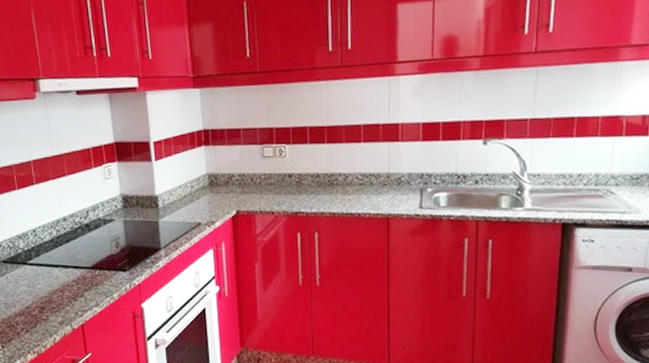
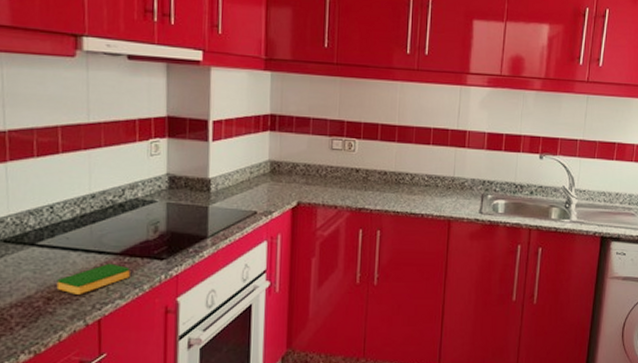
dish sponge: none [46,276,102,304] -> present [56,263,130,294]

